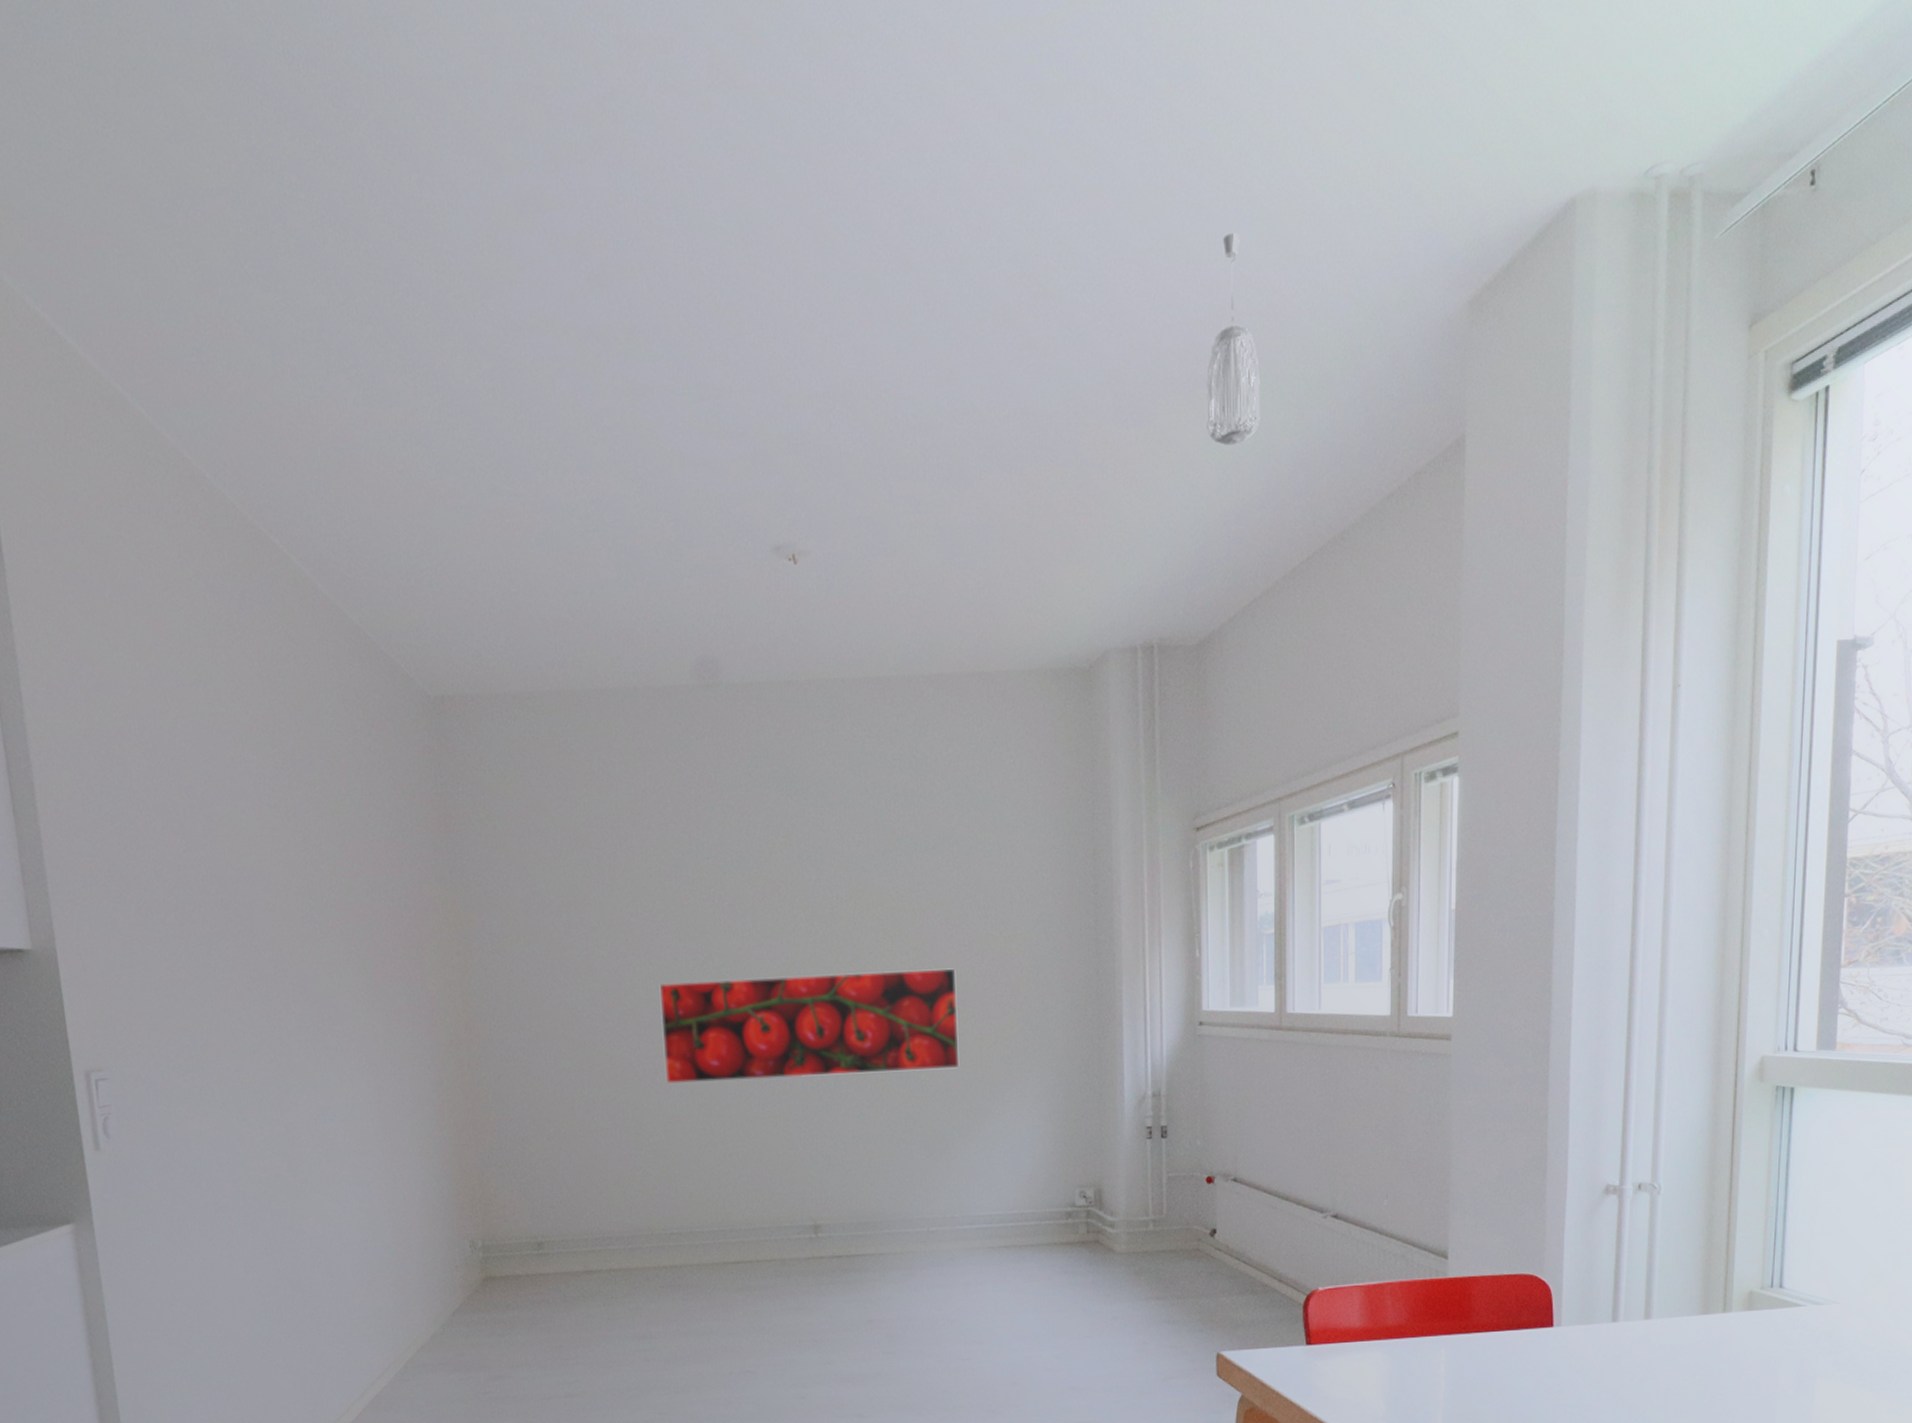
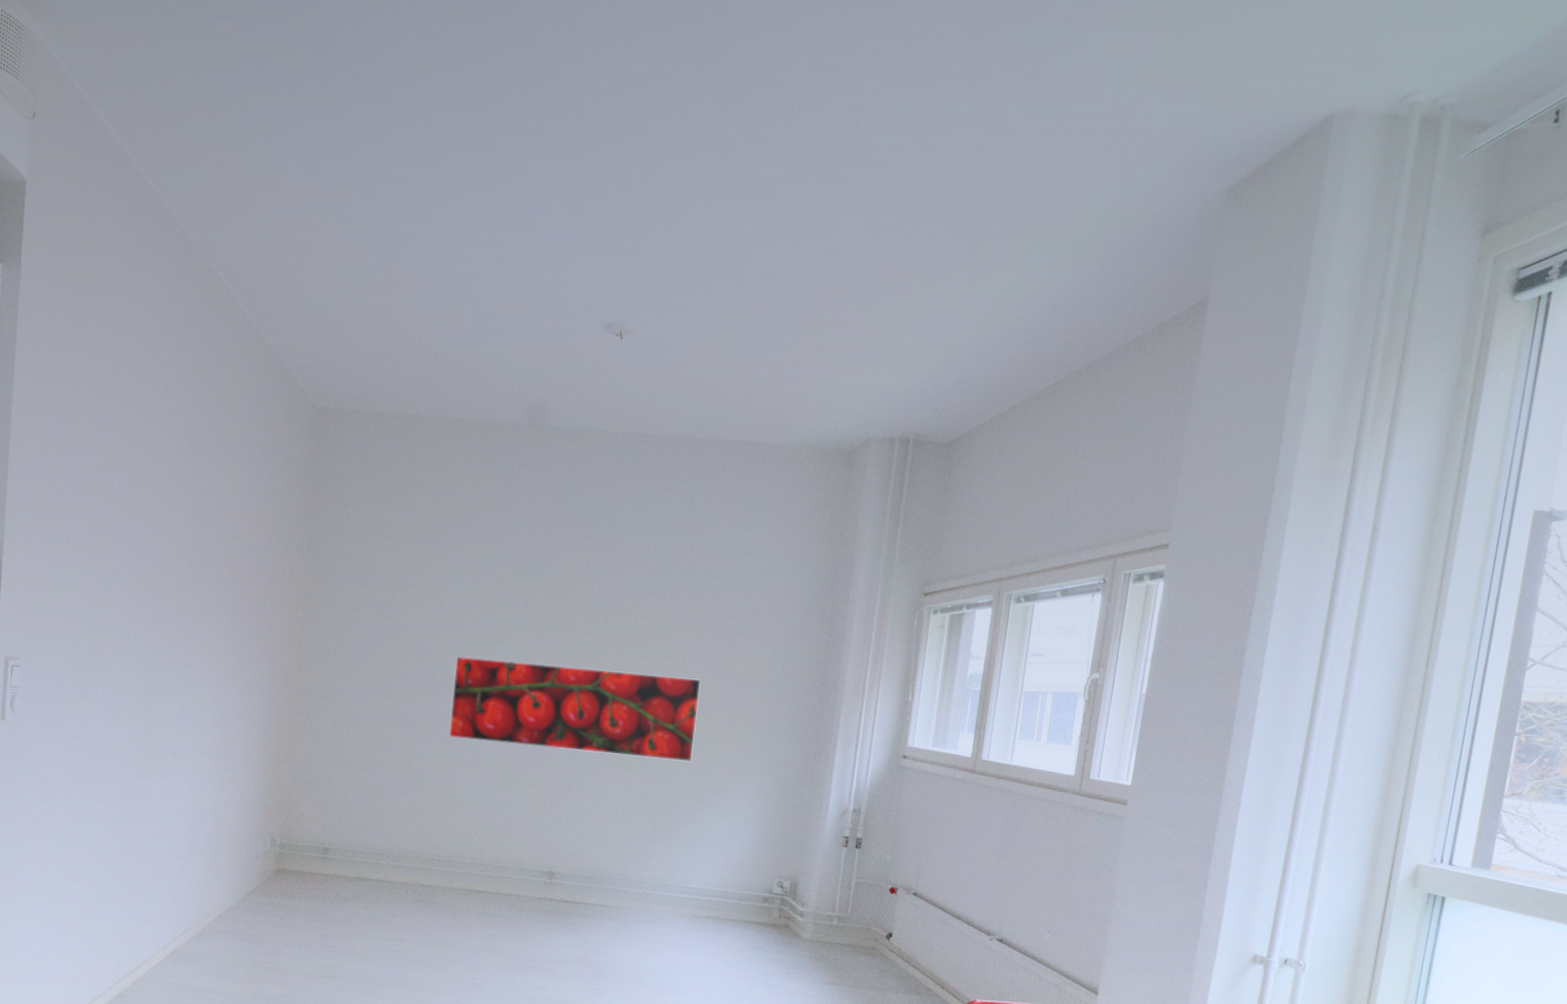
pendant light: present [1206,232,1260,445] -> none [981,115,1034,285]

